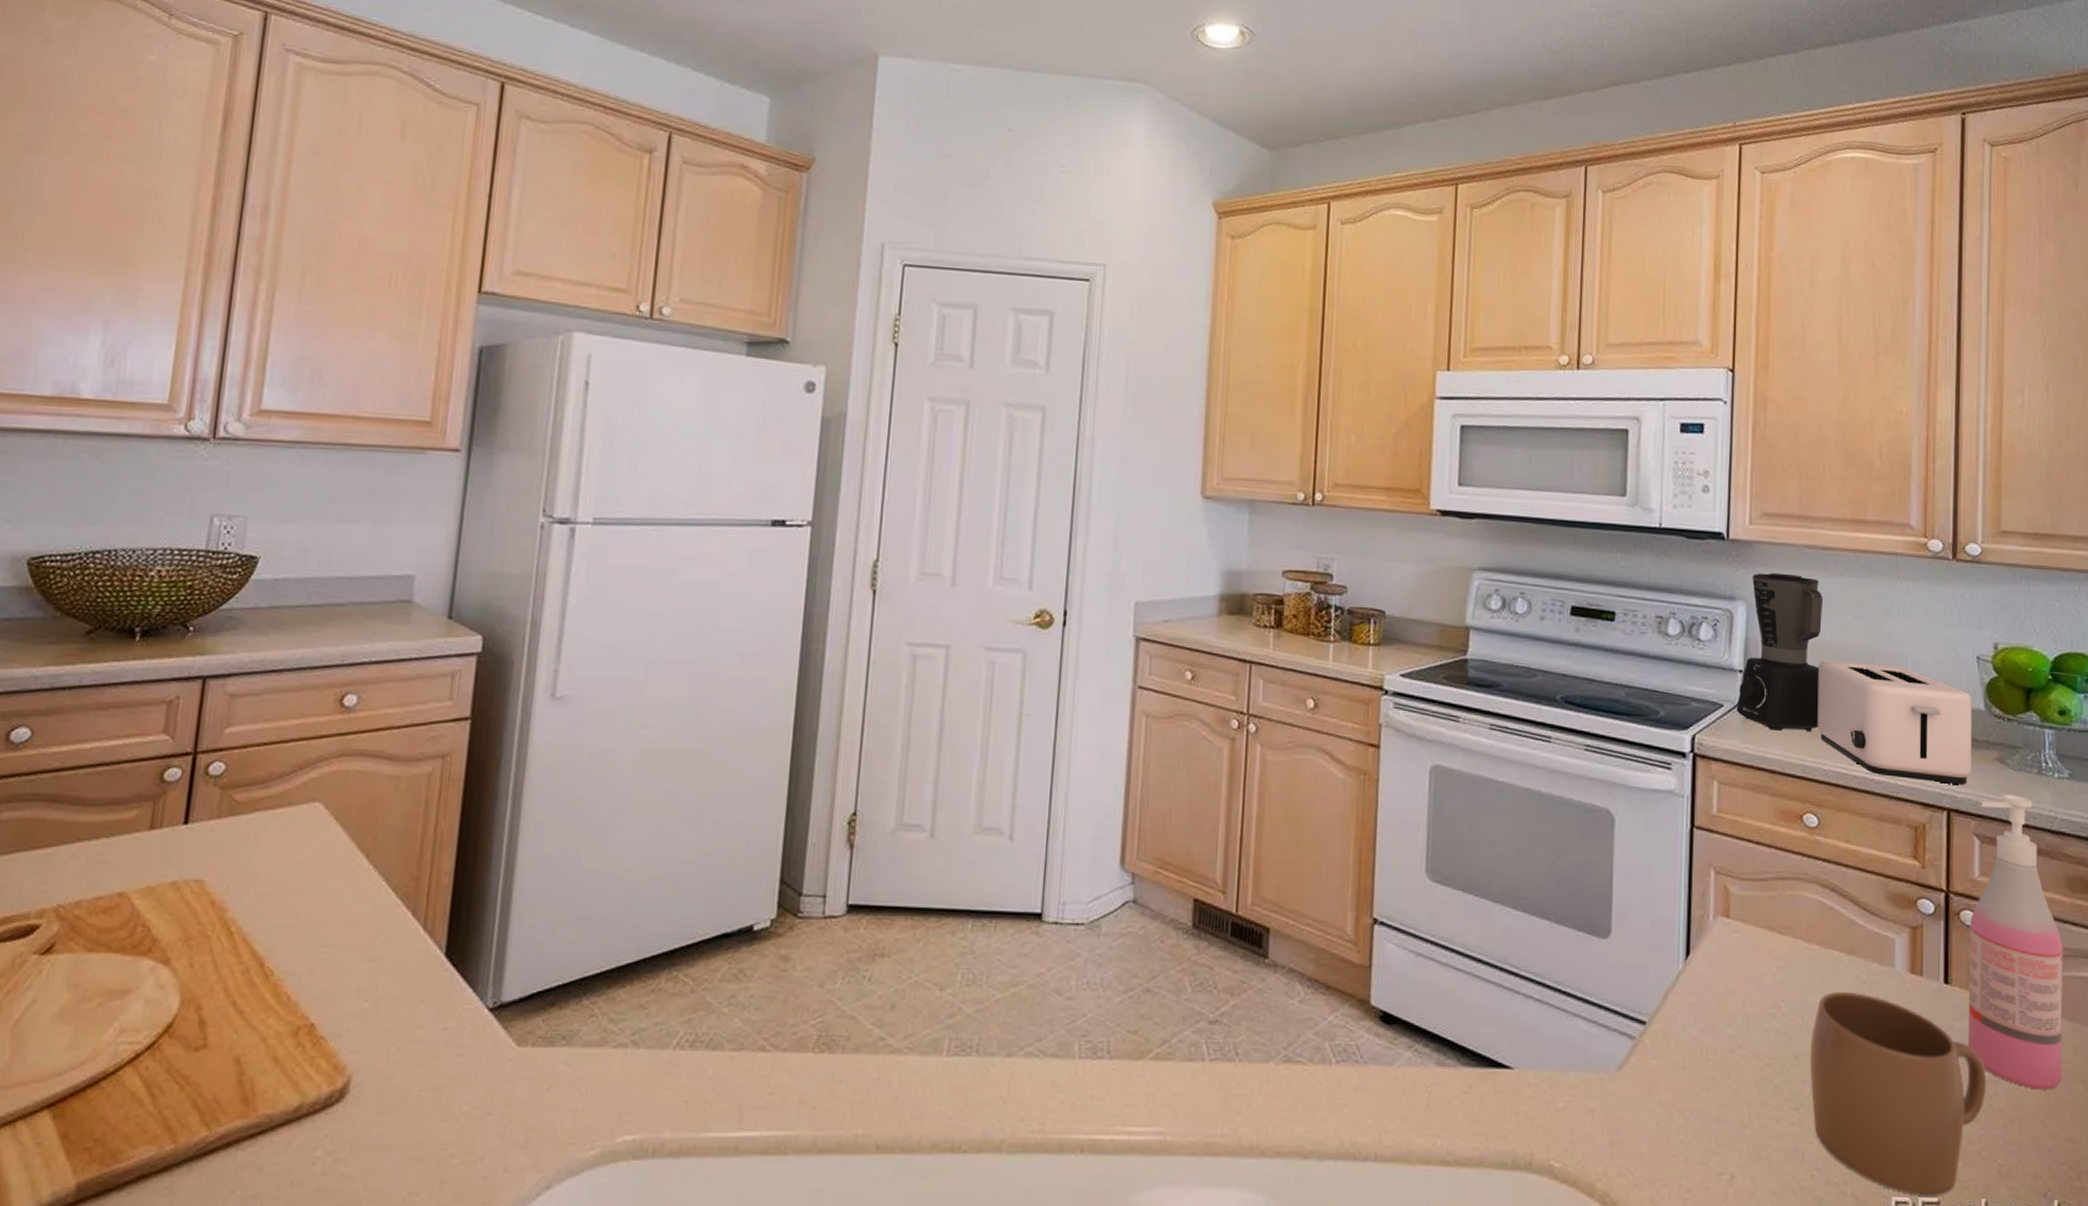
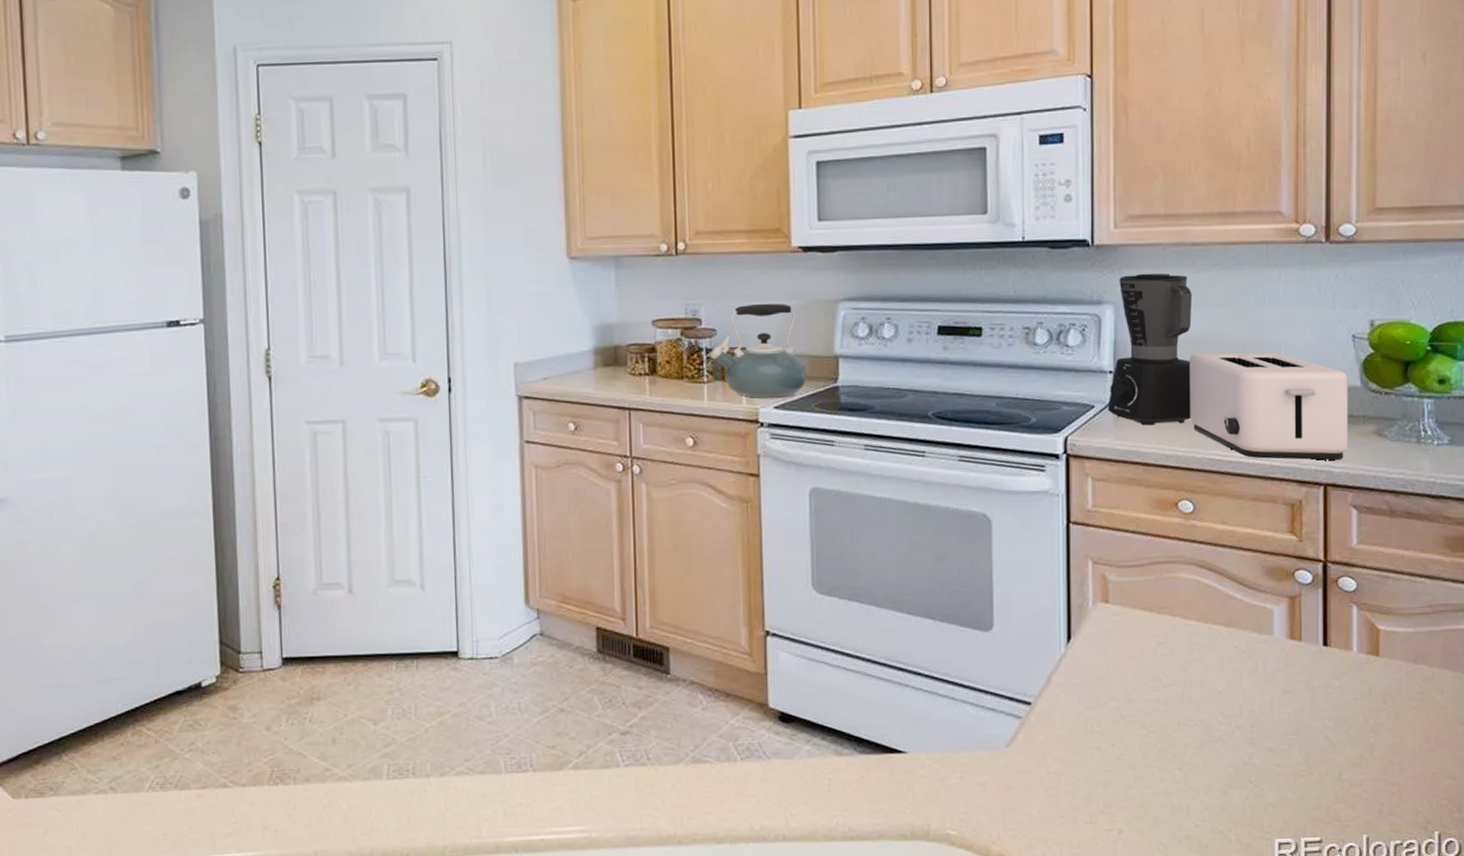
kettle: none [1338,564,1436,666] -> present [710,303,806,399]
mug: present [1809,992,1986,1196] -> none [1191,661,1366,837]
soap dispenser: present [1967,794,2063,1090] -> none [1347,465,1443,735]

